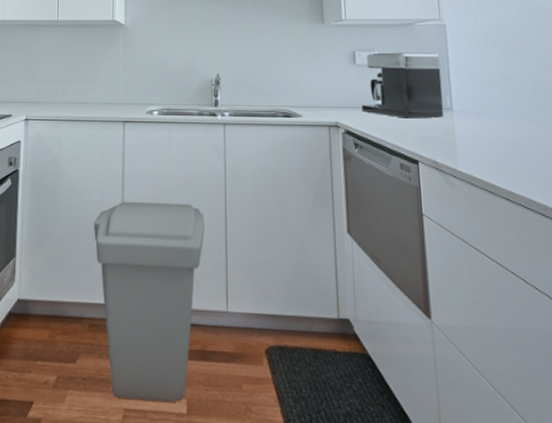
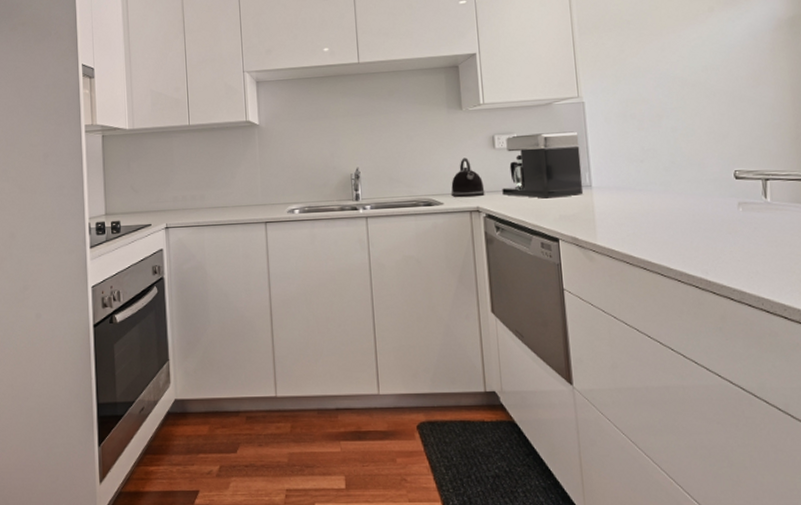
trash can: present [93,202,205,402] -> none [242,297,353,480]
kettle: none [311,71,344,112] -> present [451,157,485,198]

